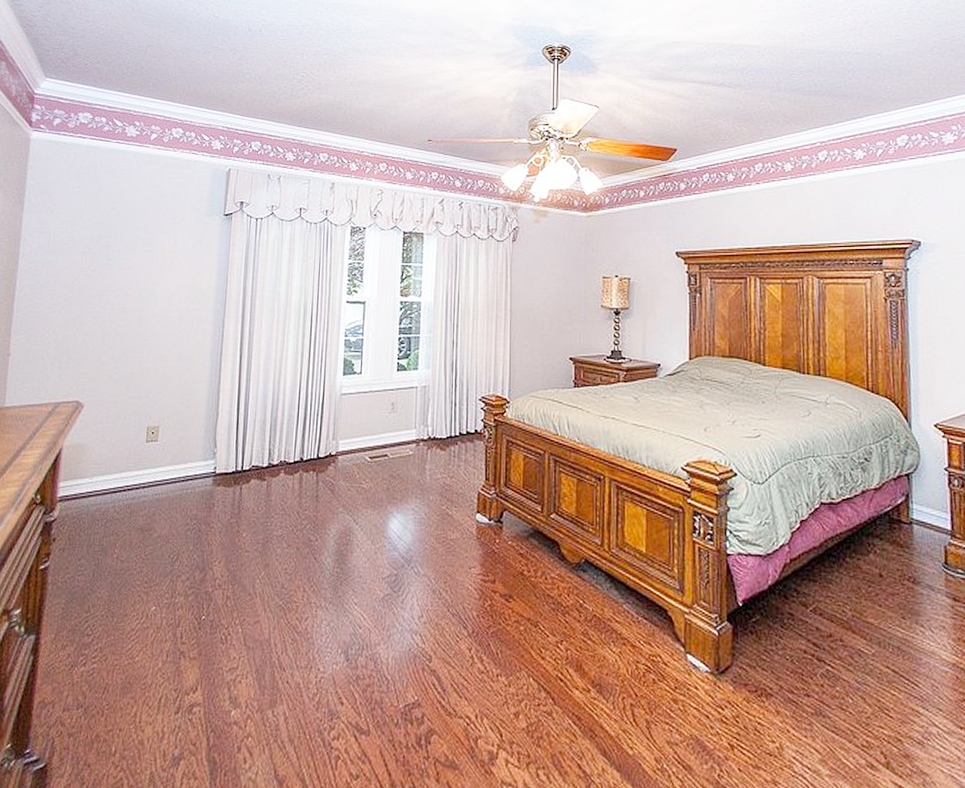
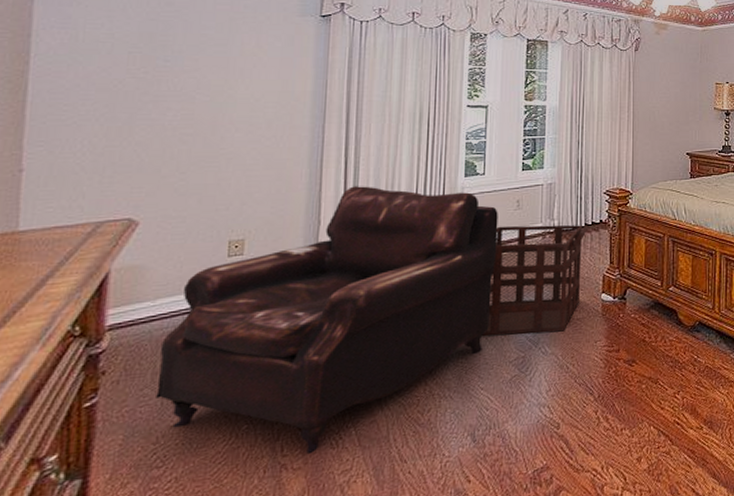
leather: none [89,380,374,645] -> present [156,186,498,453]
laundry basket: none [356,429,463,552] -> present [481,225,589,337]

